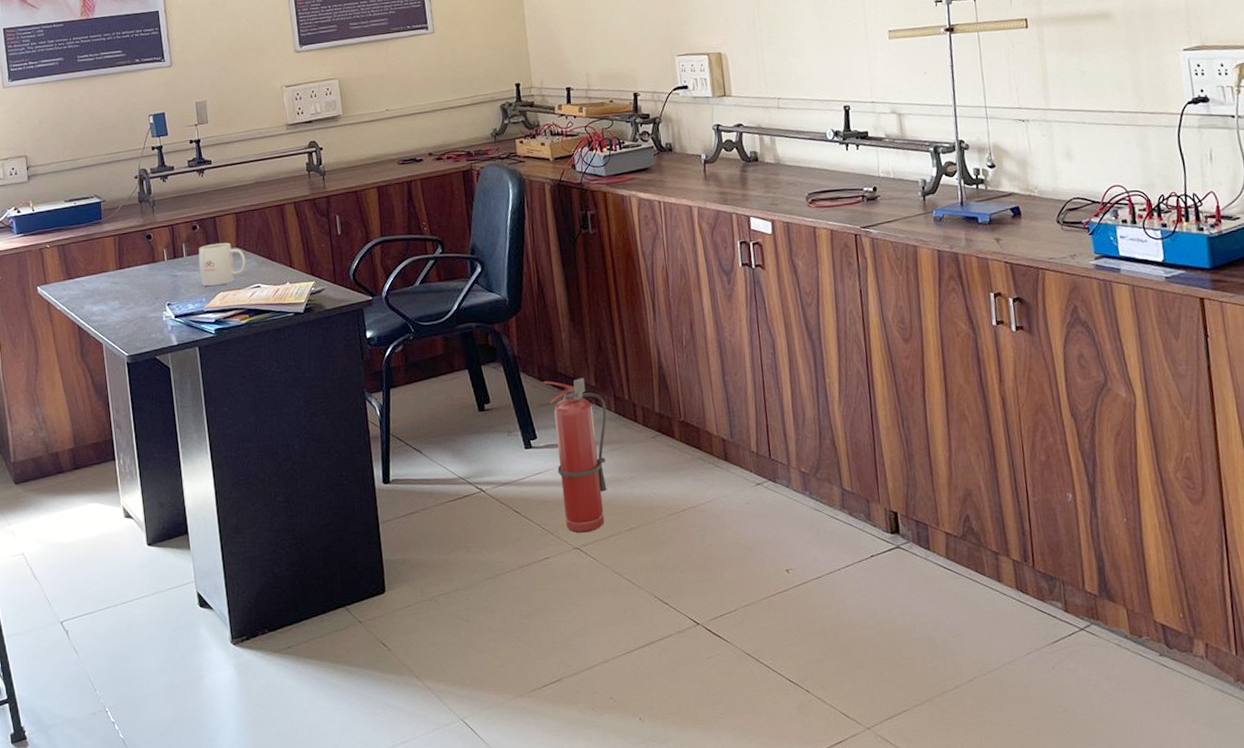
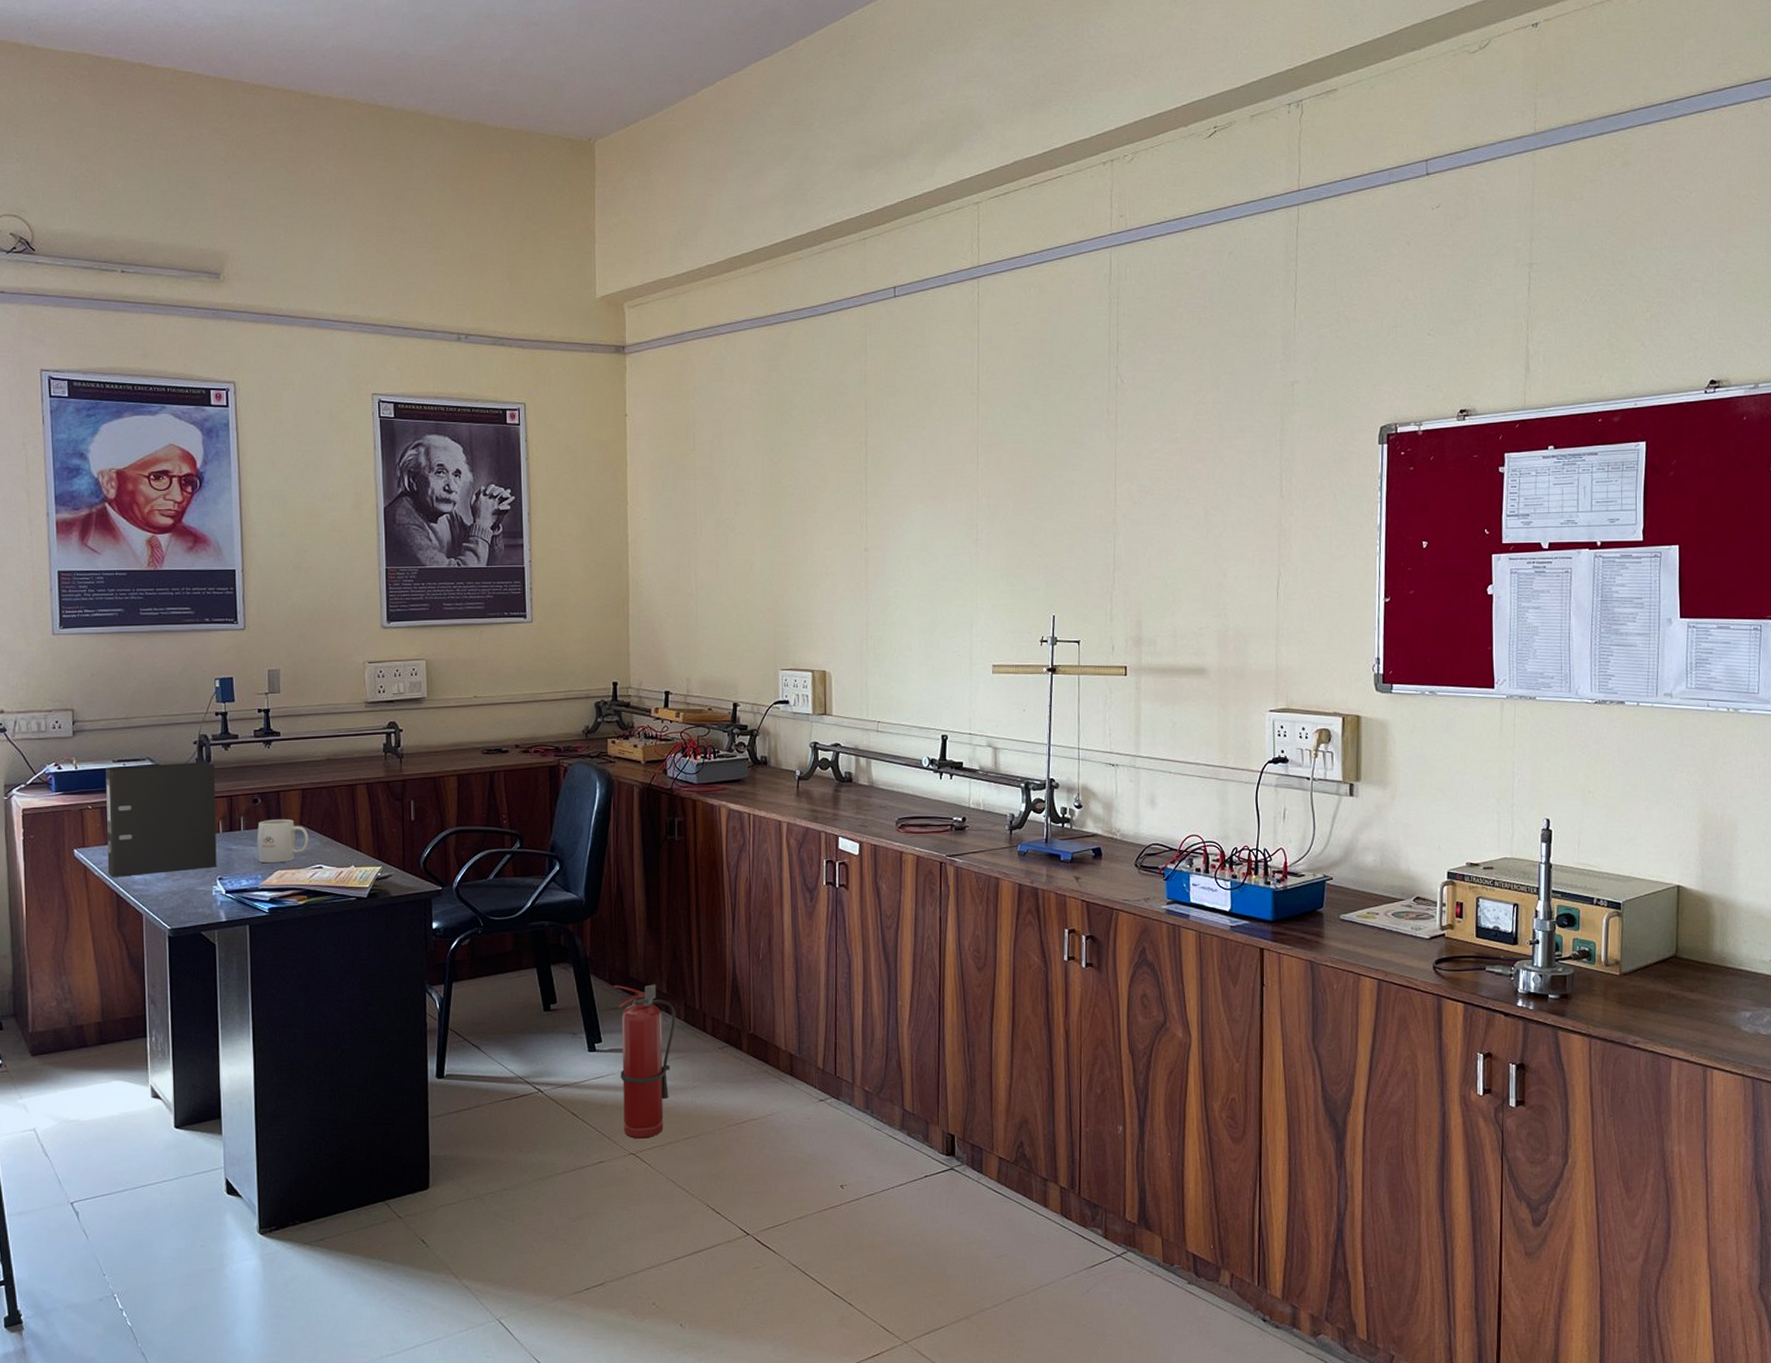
binder: none [59,194,165,311] -> present [106,762,217,877]

